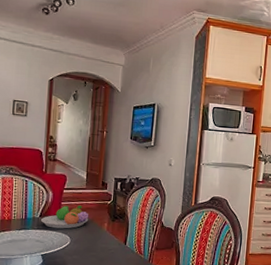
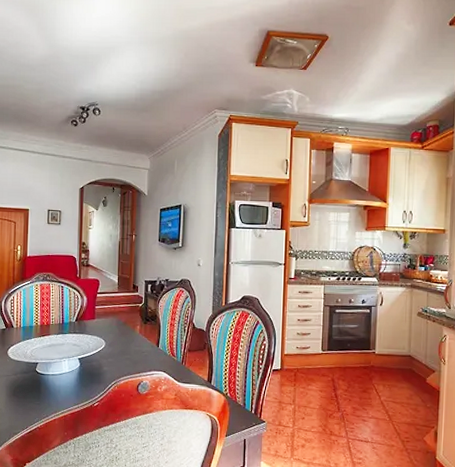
fruit bowl: present [40,205,89,229] -> none [76,308,122,333]

